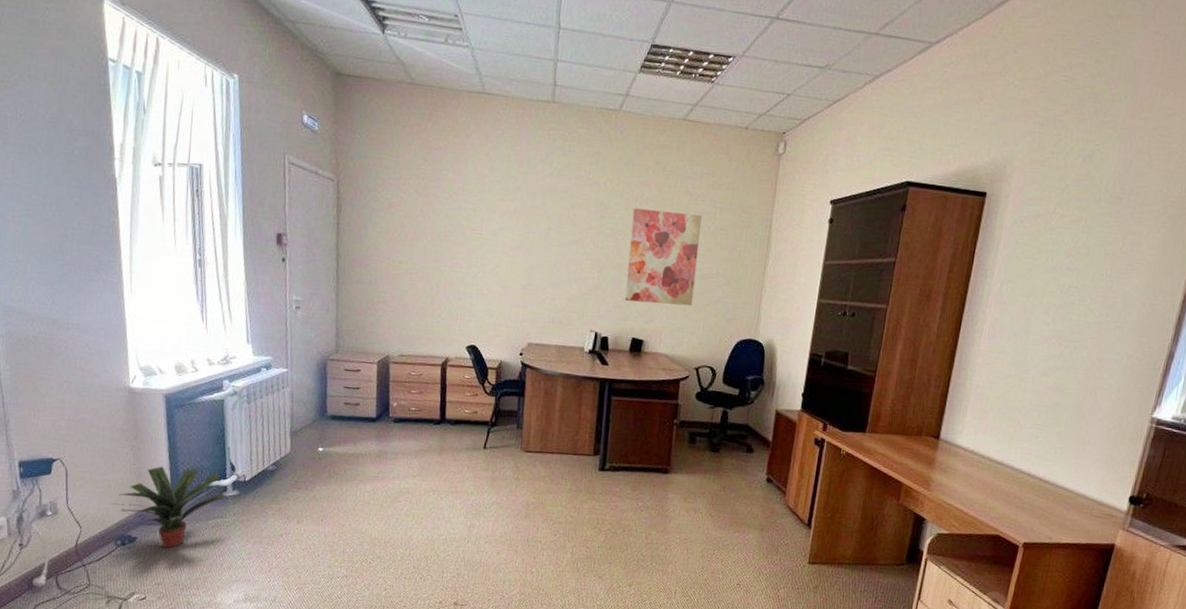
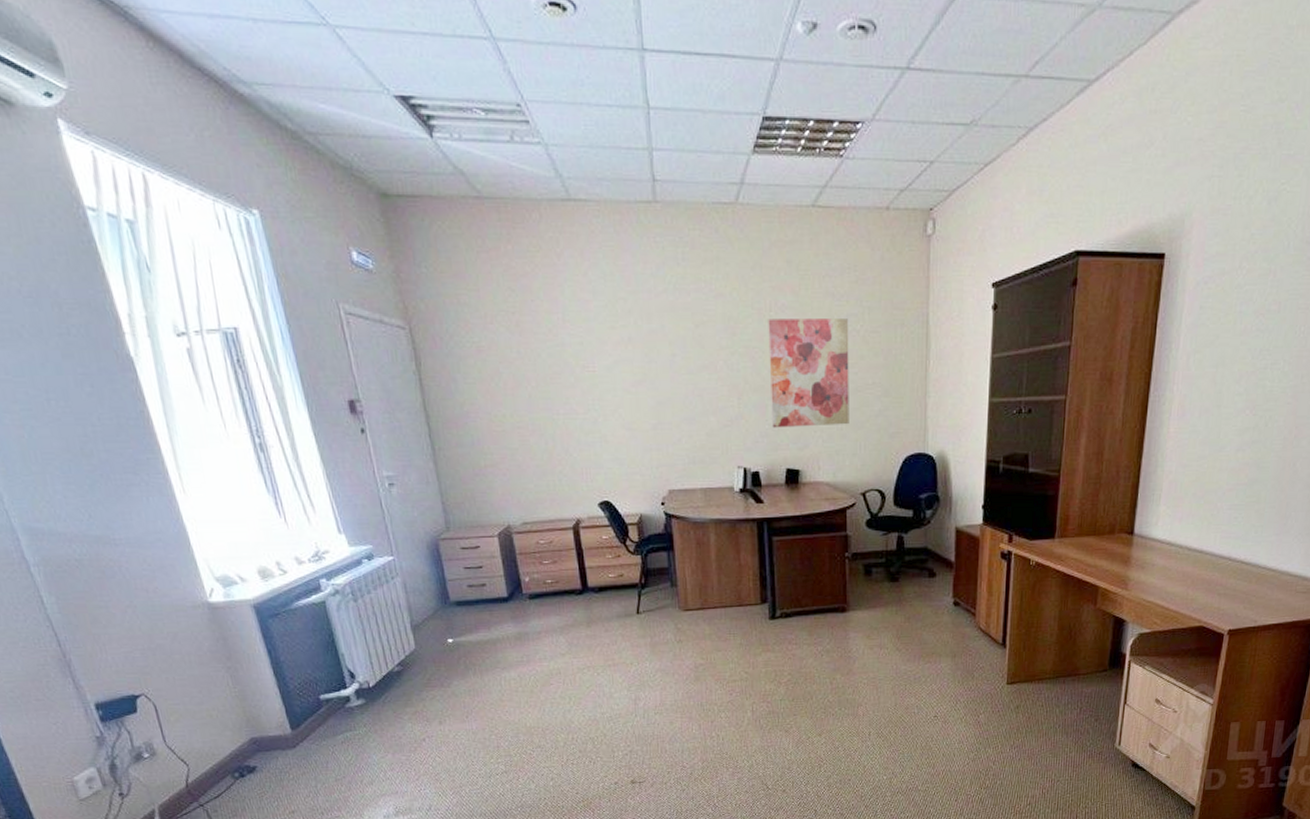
potted plant: present [112,466,224,549] -> none [218,683,348,773]

